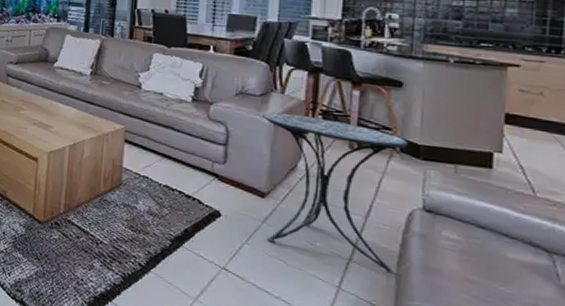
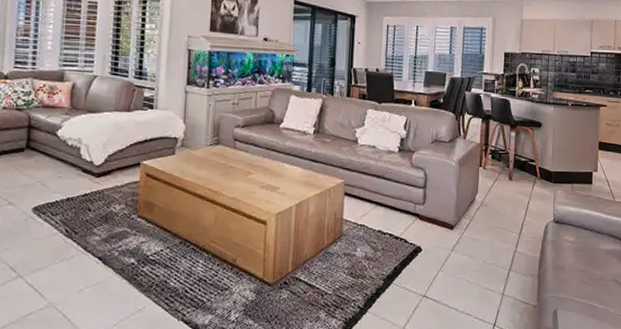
side table: present [261,112,409,276] -> none [450,155,545,277]

